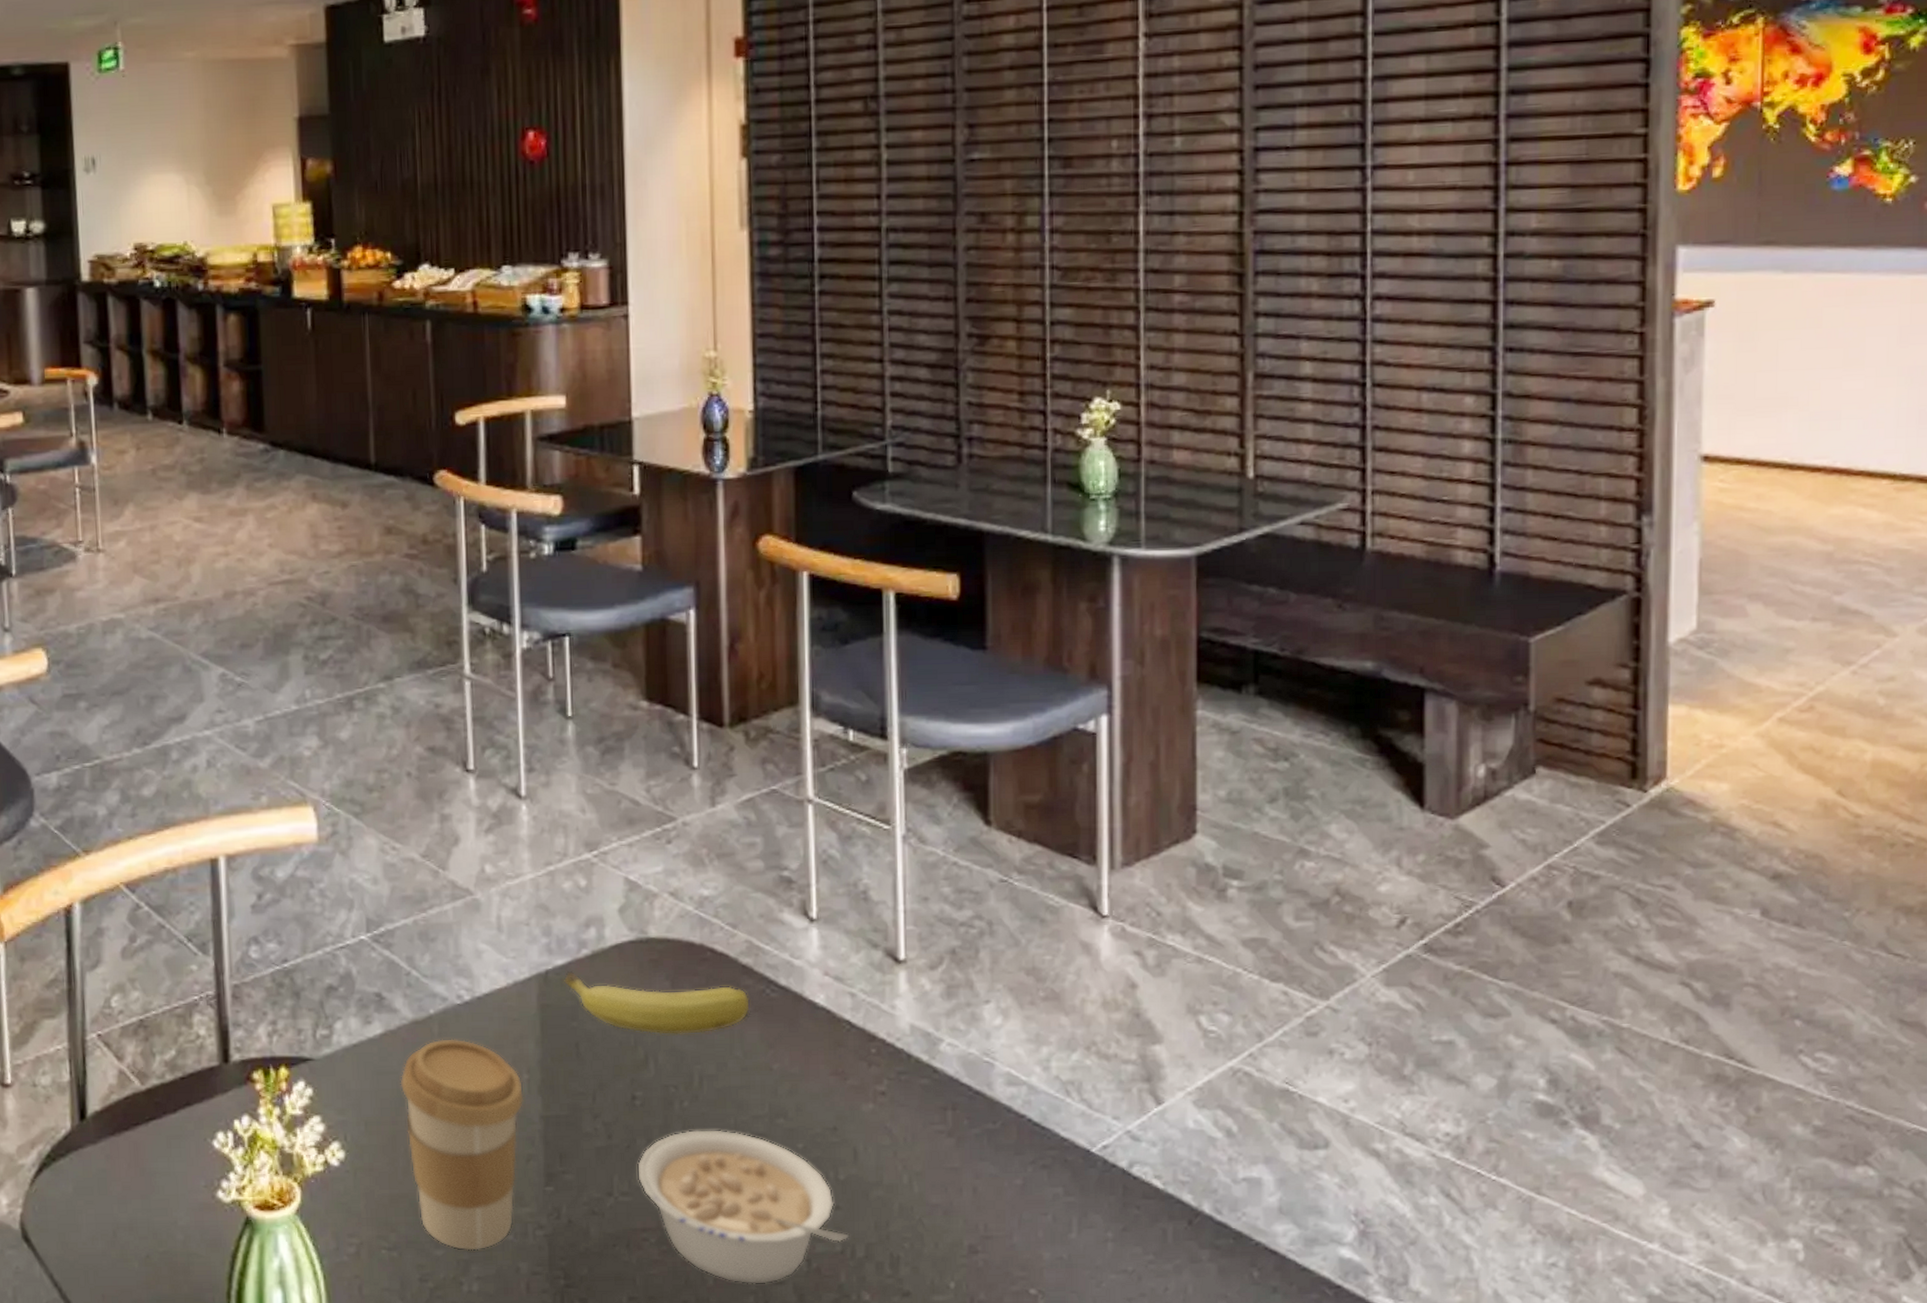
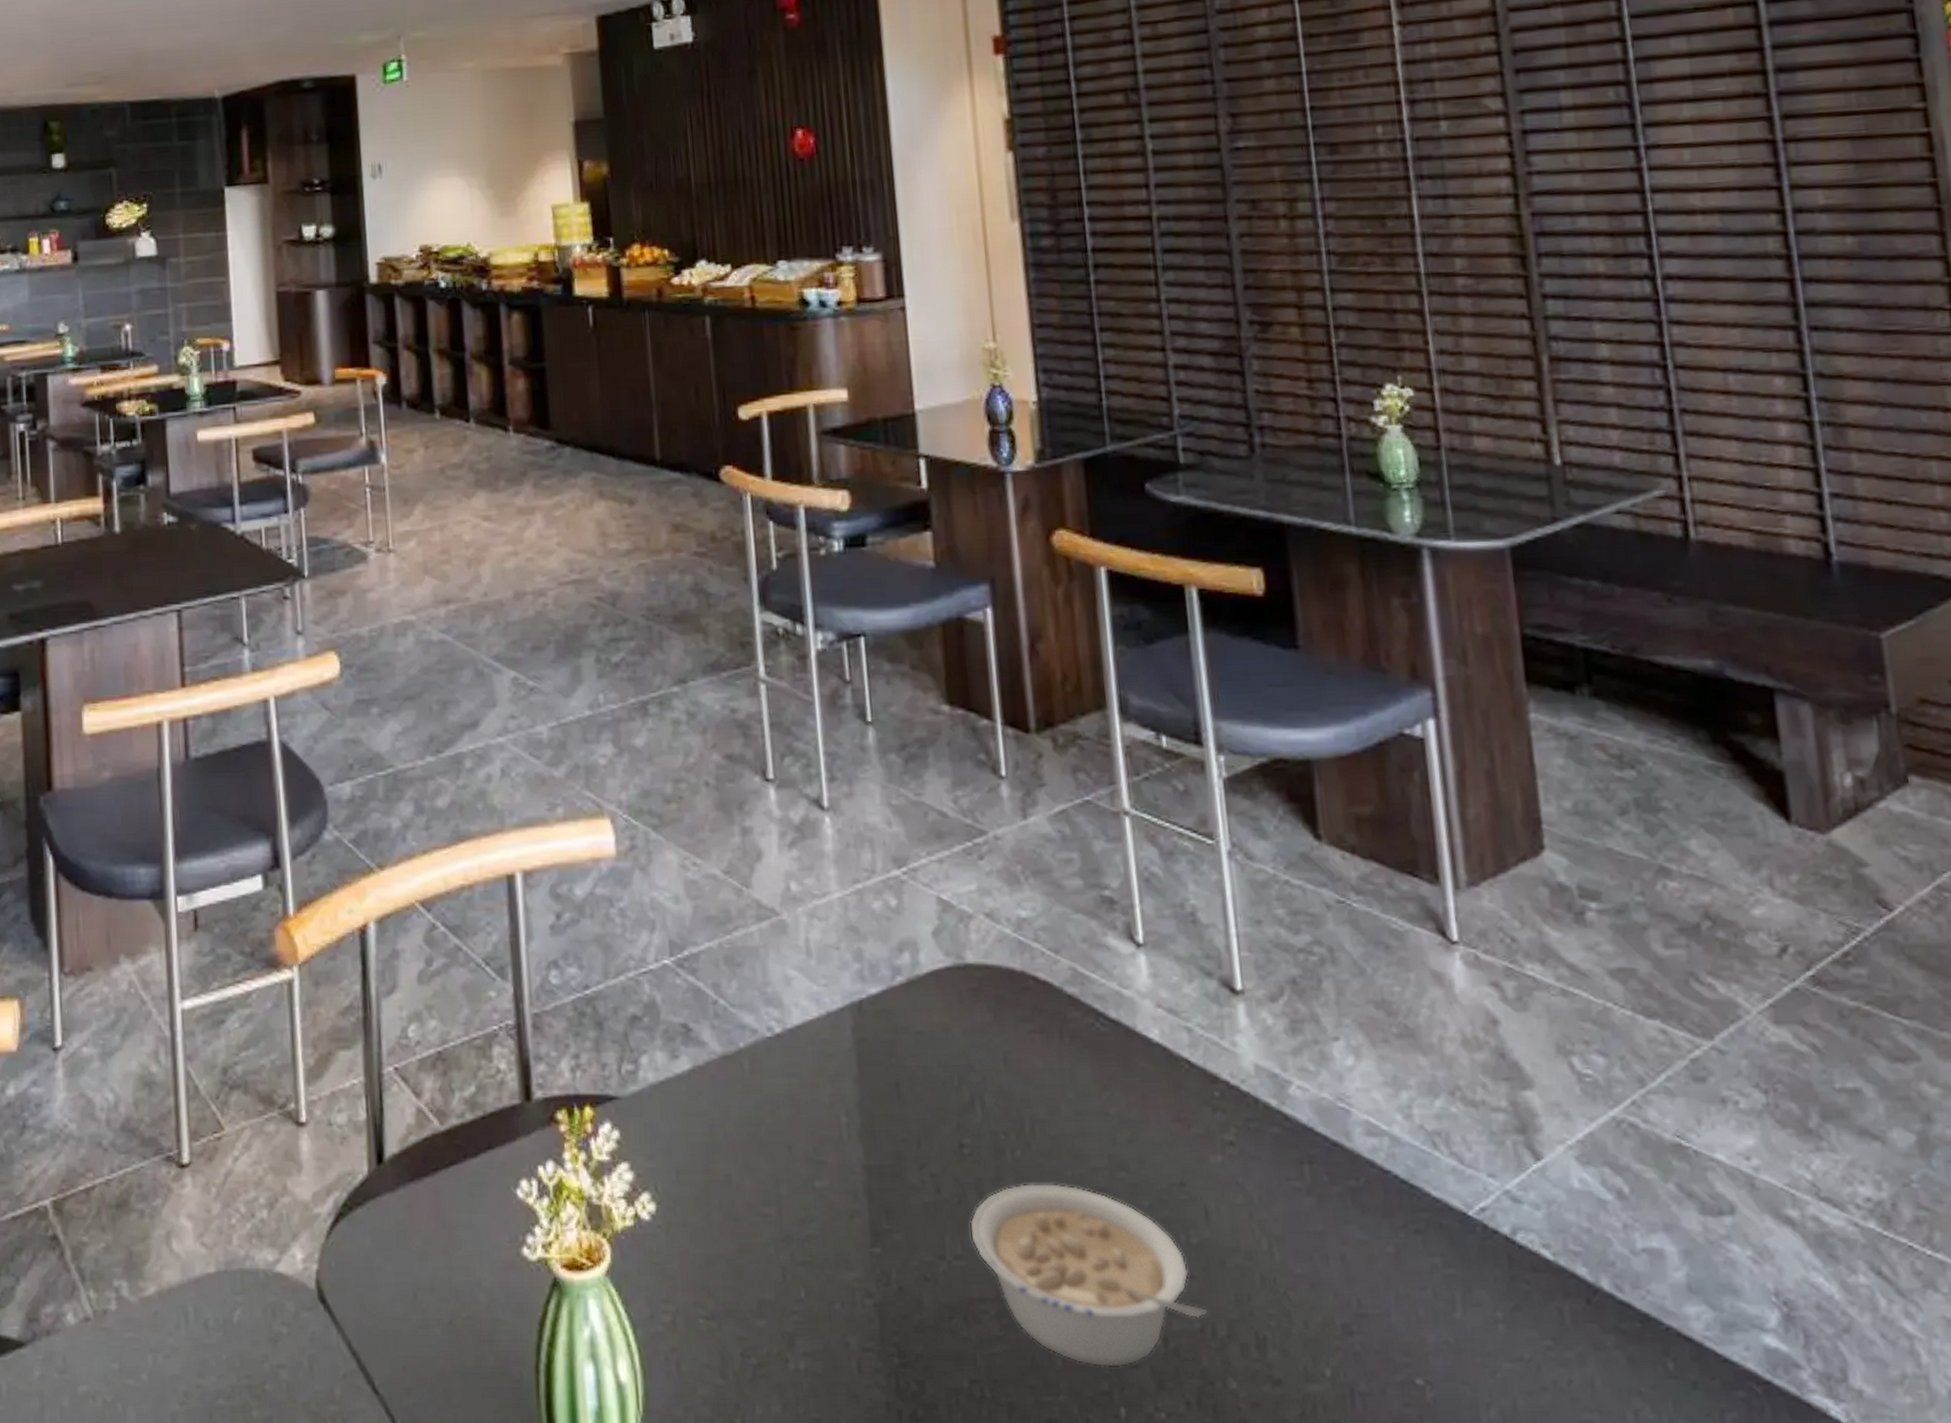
coffee cup: present [400,1038,524,1251] -> none [711,1076,844,1322]
fruit: present [563,971,750,1036] -> none [878,1001,1080,1075]

